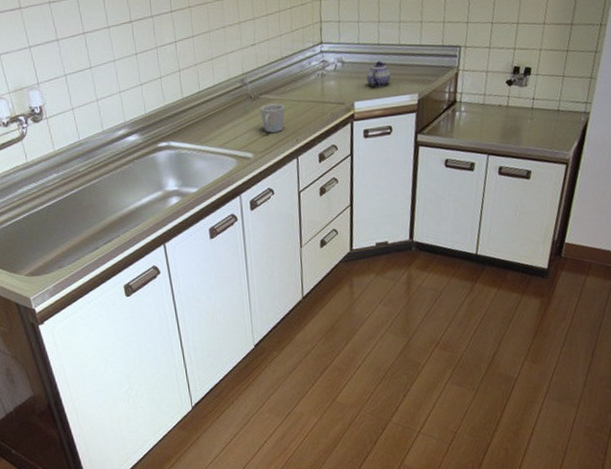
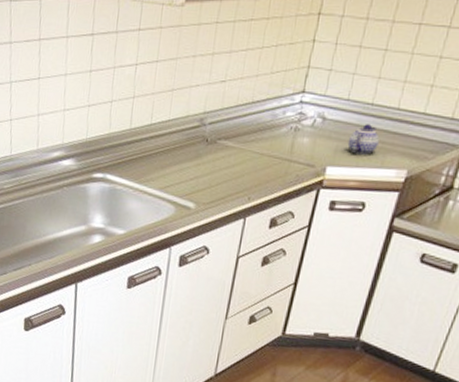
mug: present [260,103,286,133] -> none [213,151,244,185]

